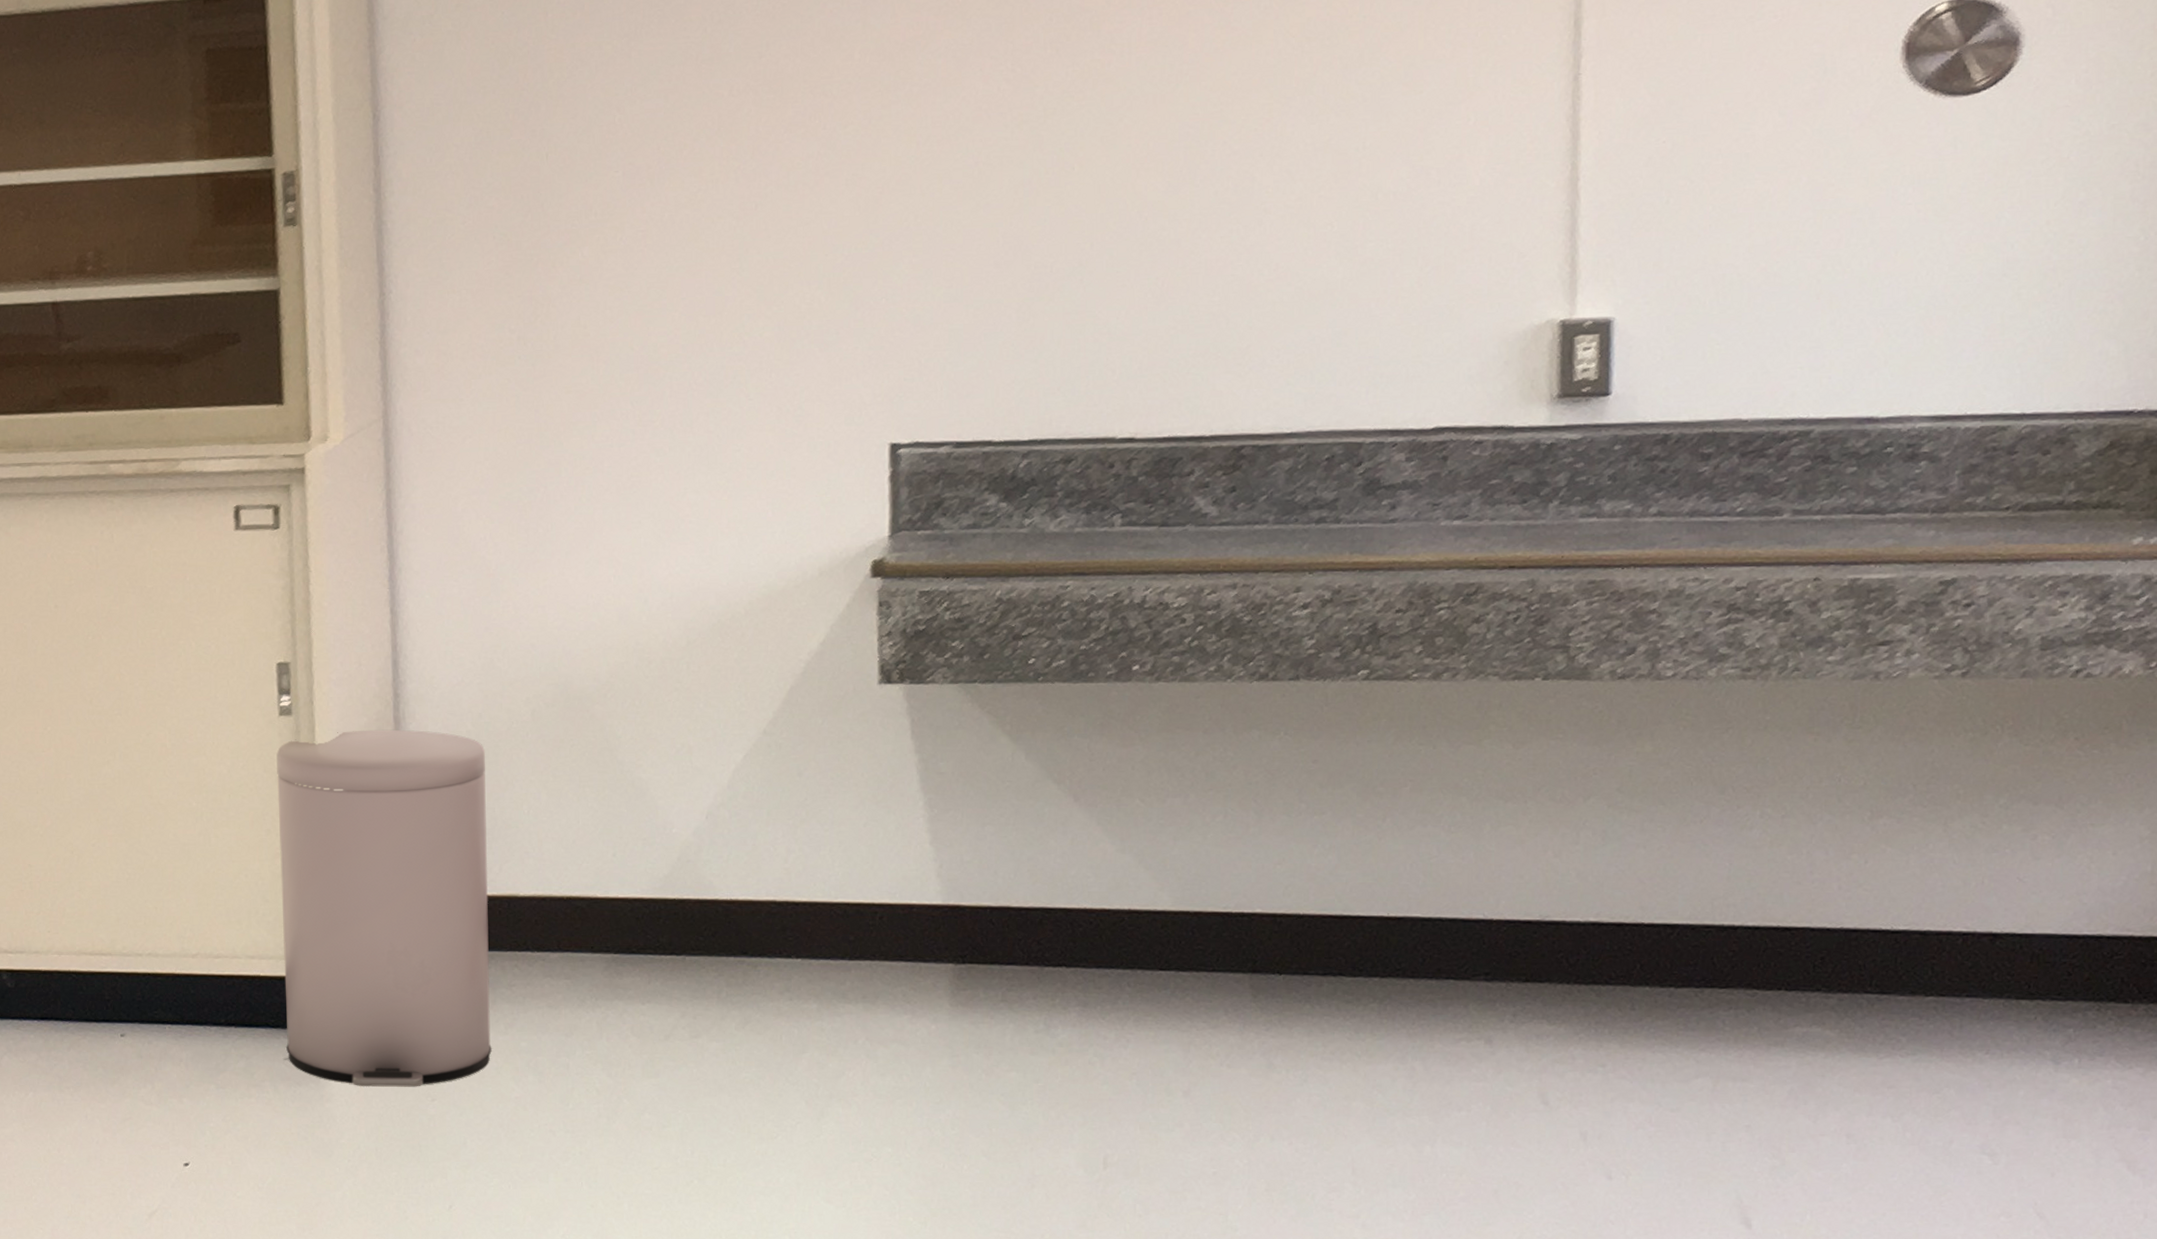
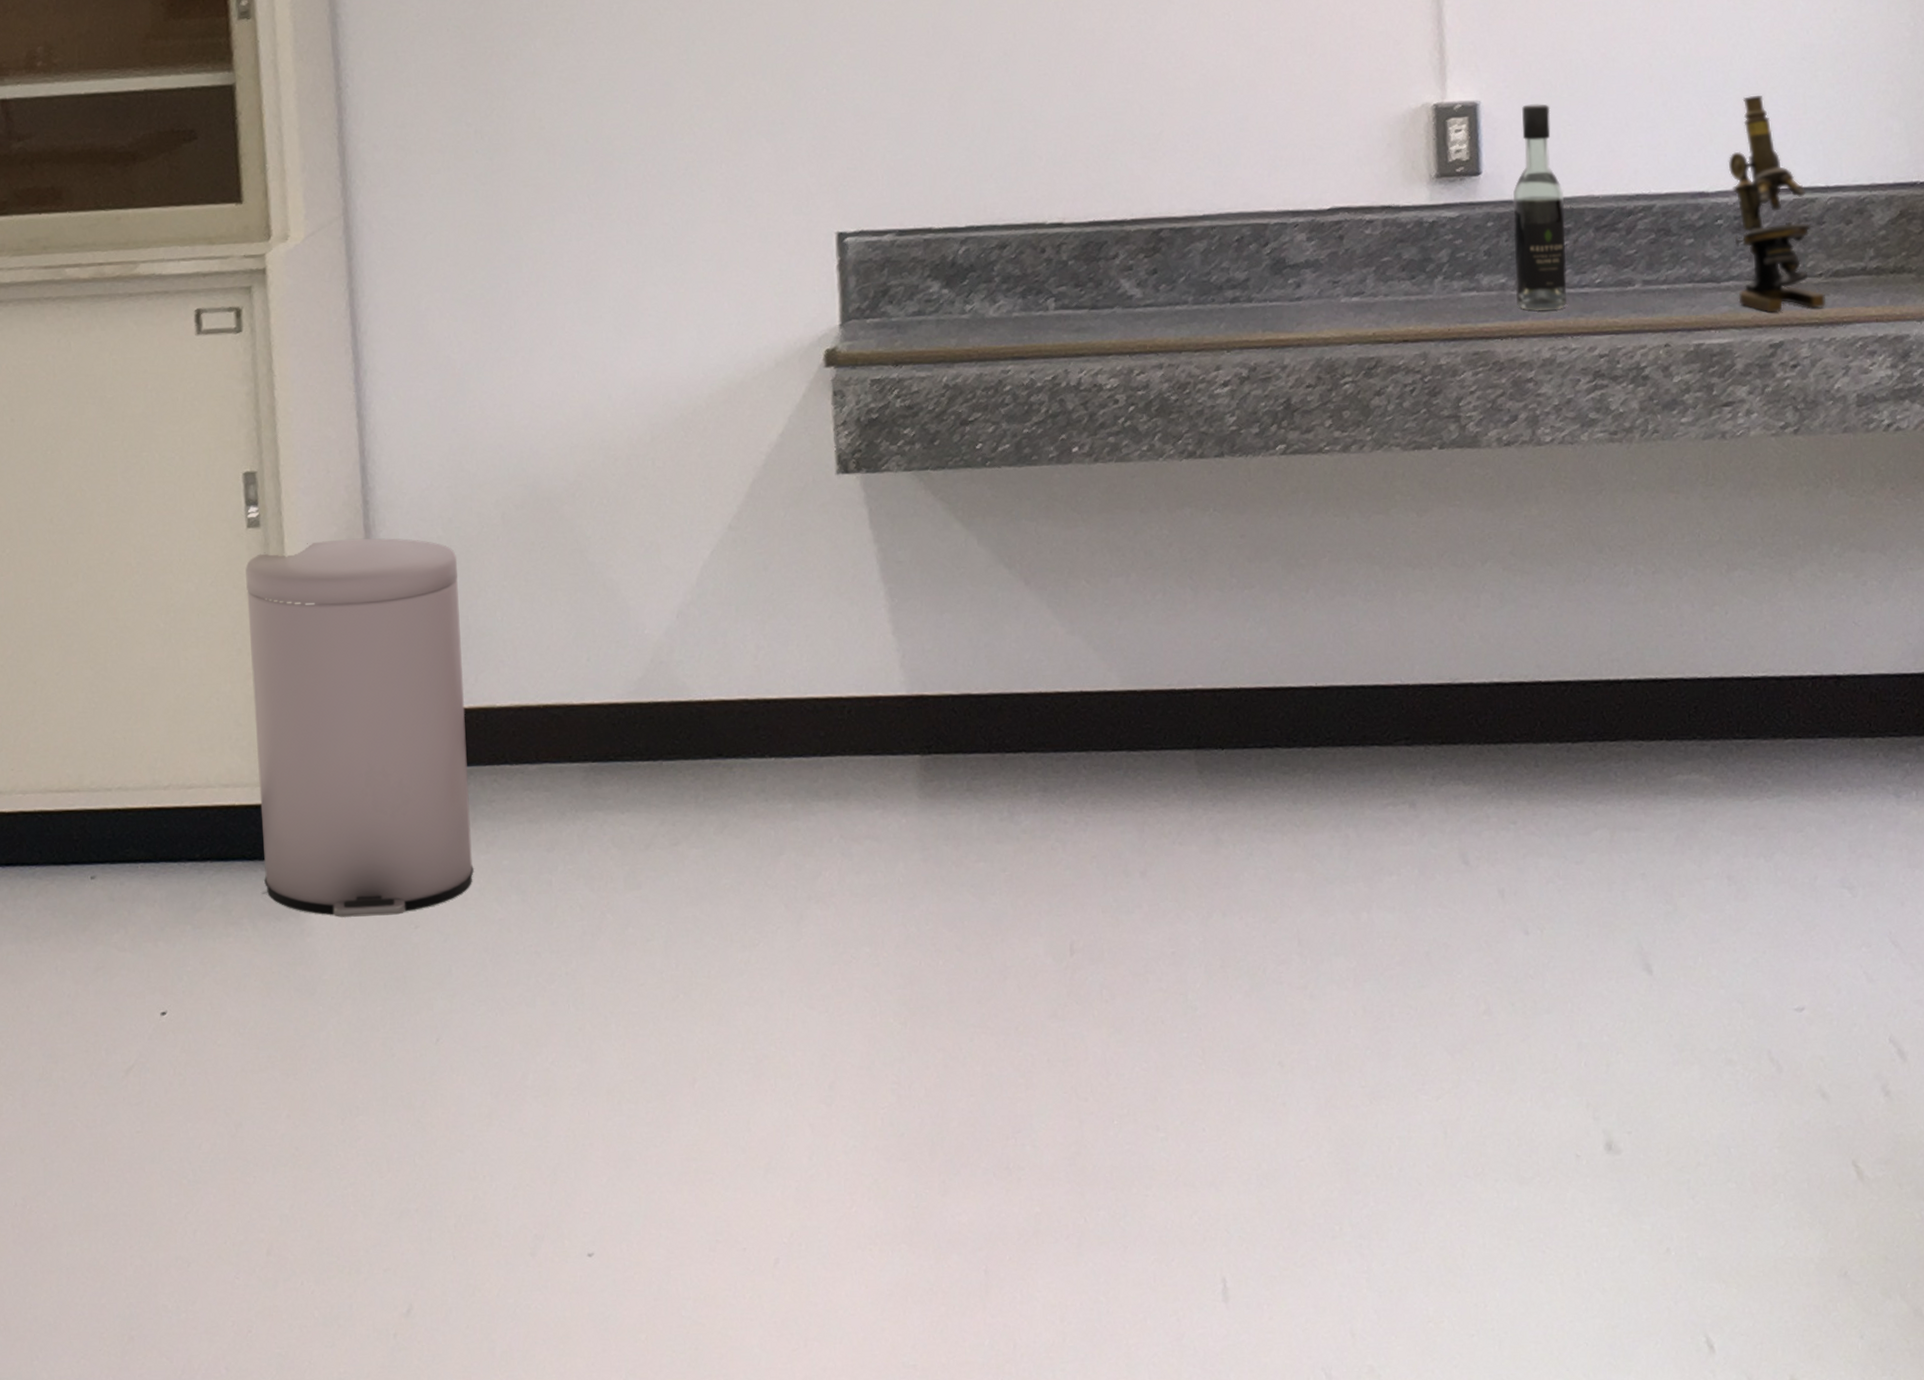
bottle: none [1642,321,1705,540] -> present [1513,104,1567,311]
microscope: none [1904,315,2011,548] -> present [1728,96,1826,313]

